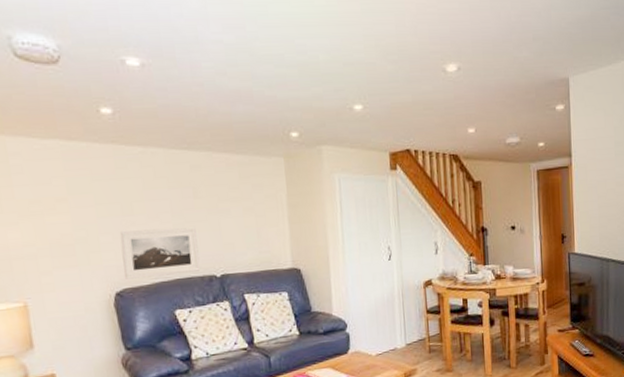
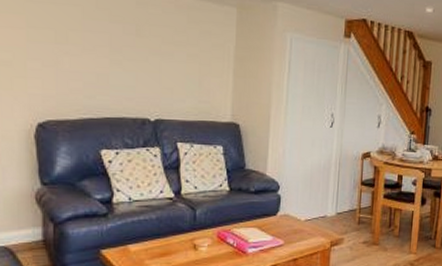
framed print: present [120,227,201,279] -> none [49,58,134,113]

